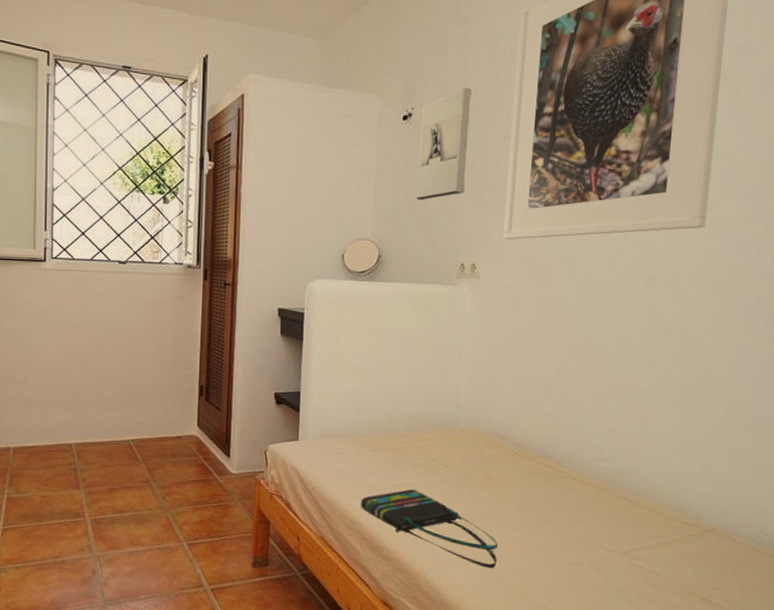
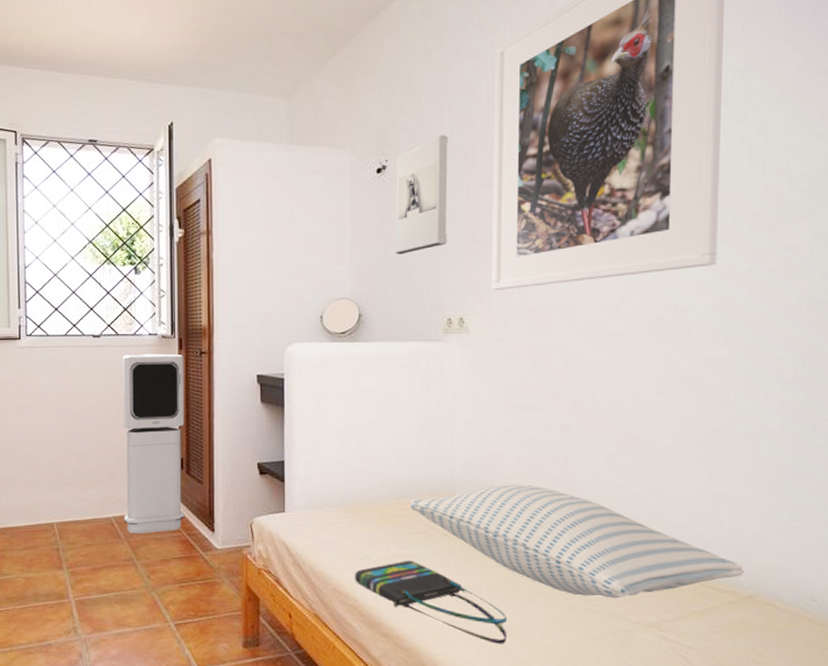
air purifier: none [142,282,208,457] -> present [122,354,185,534]
pillow: none [416,421,709,529] -> present [410,484,745,599]

